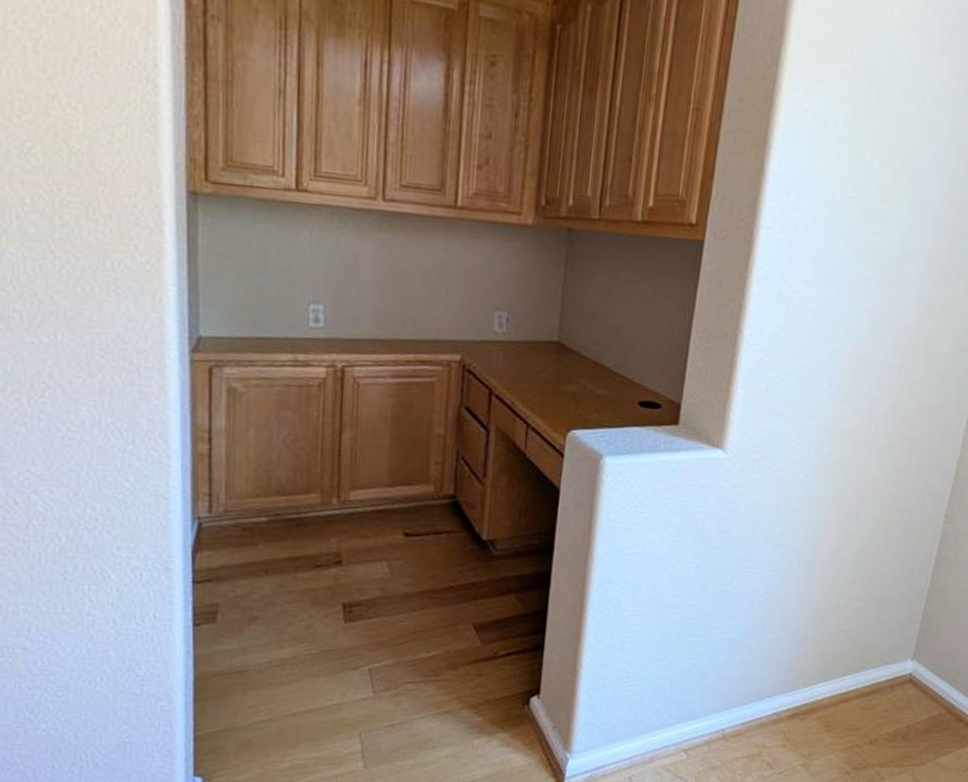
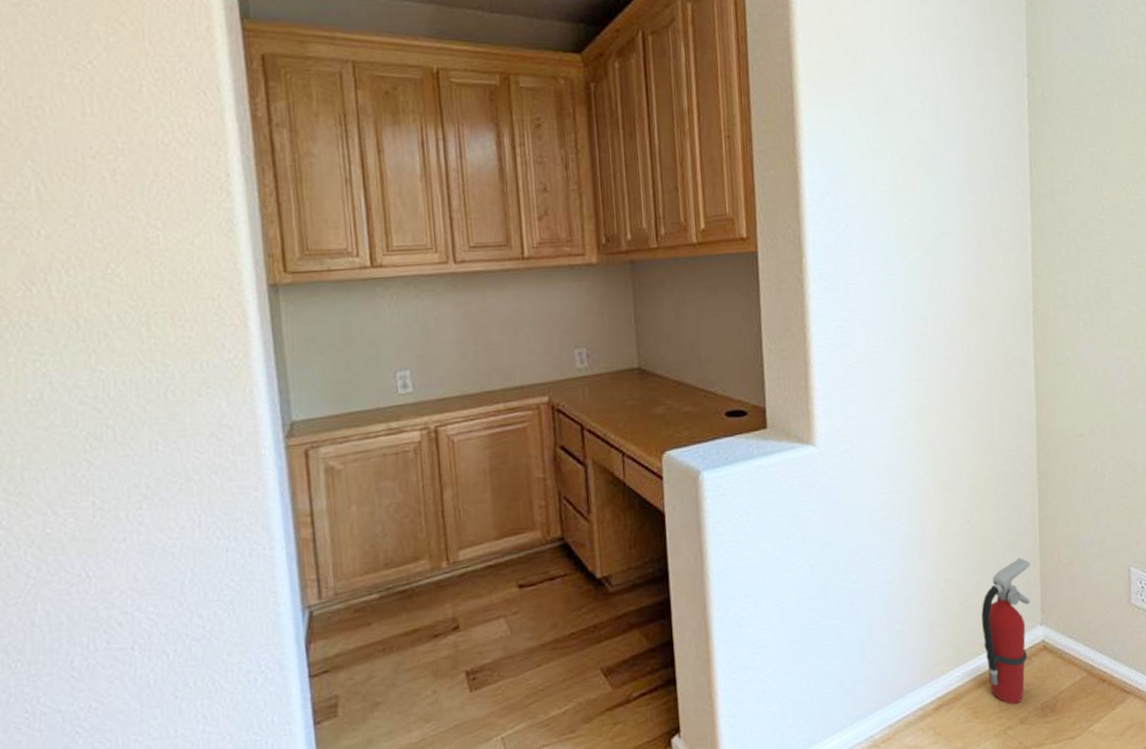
fire extinguisher: none [847,593,917,727] -> present [981,557,1031,705]

